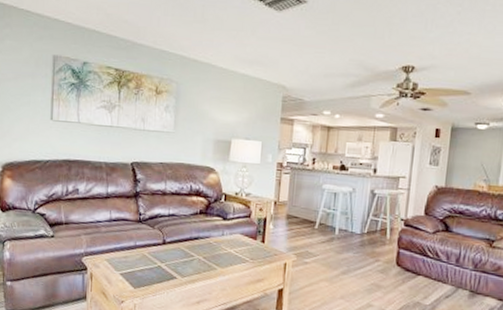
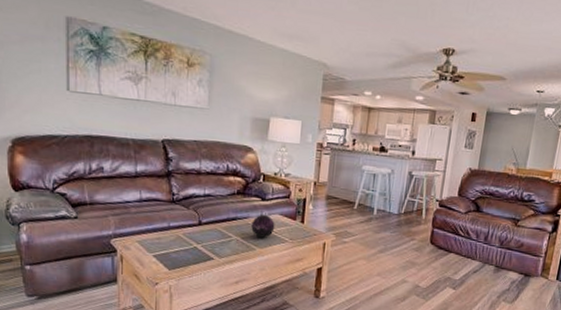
decorative orb: none [213,234,236,258] -> present [251,215,275,238]

